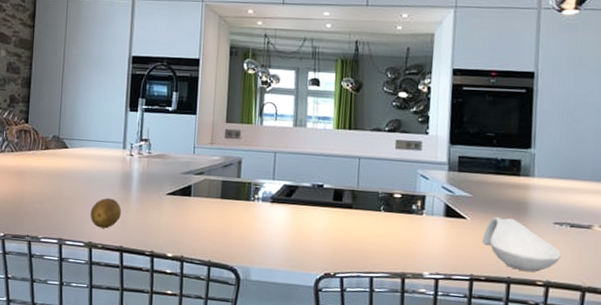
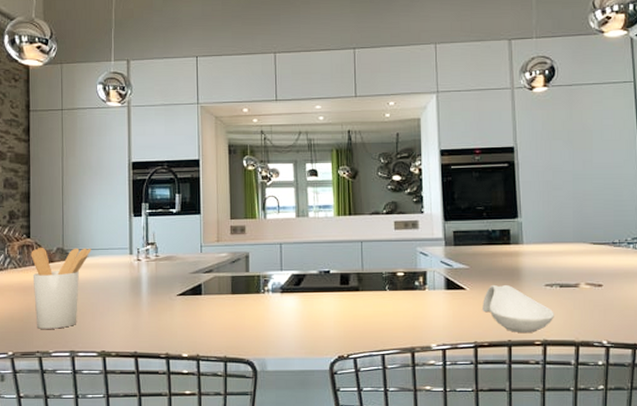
utensil holder: none [27,133,86,216] -> present [31,247,92,329]
fruit: present [90,197,121,229] -> none [101,304,133,336]

